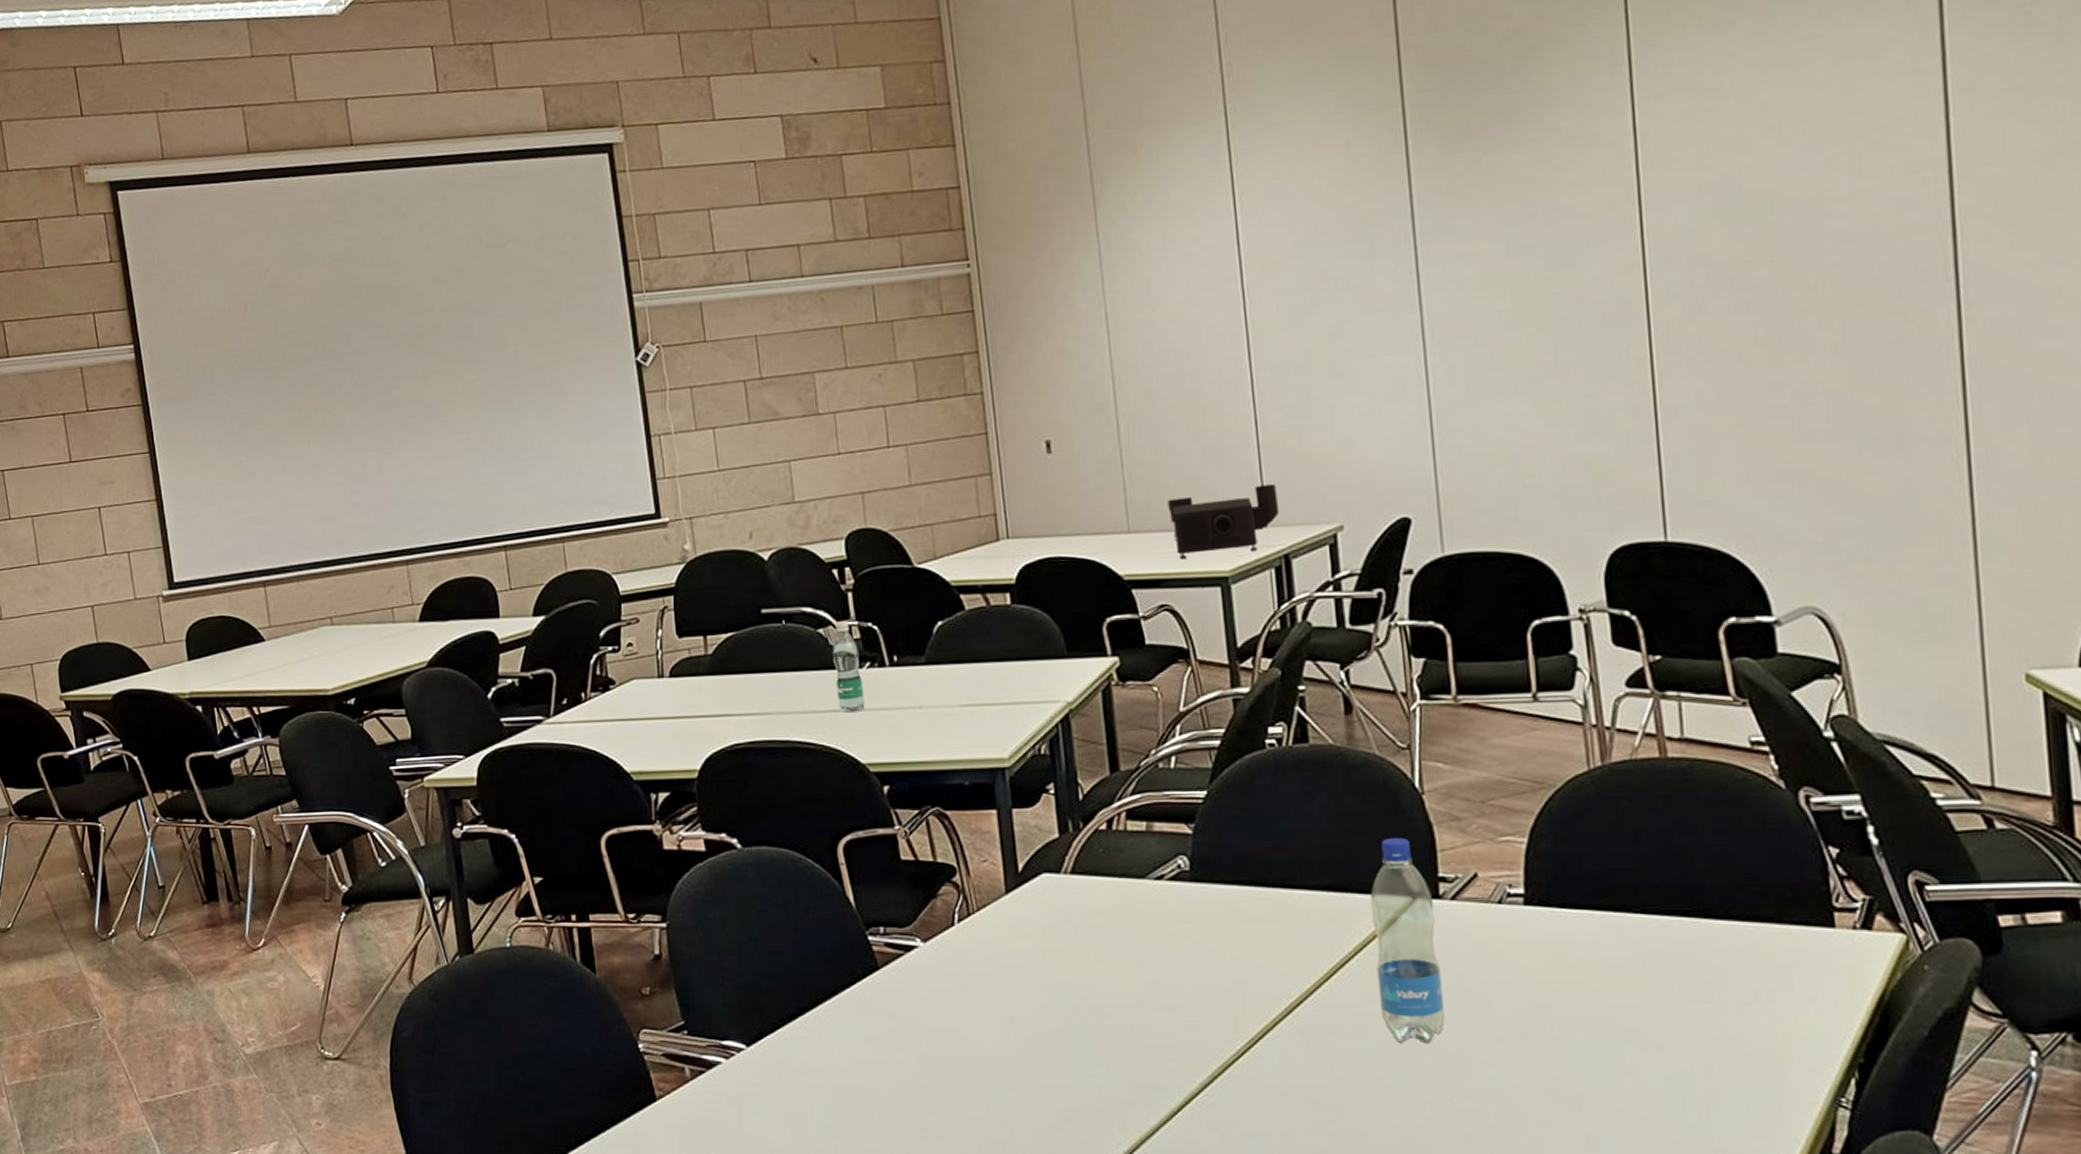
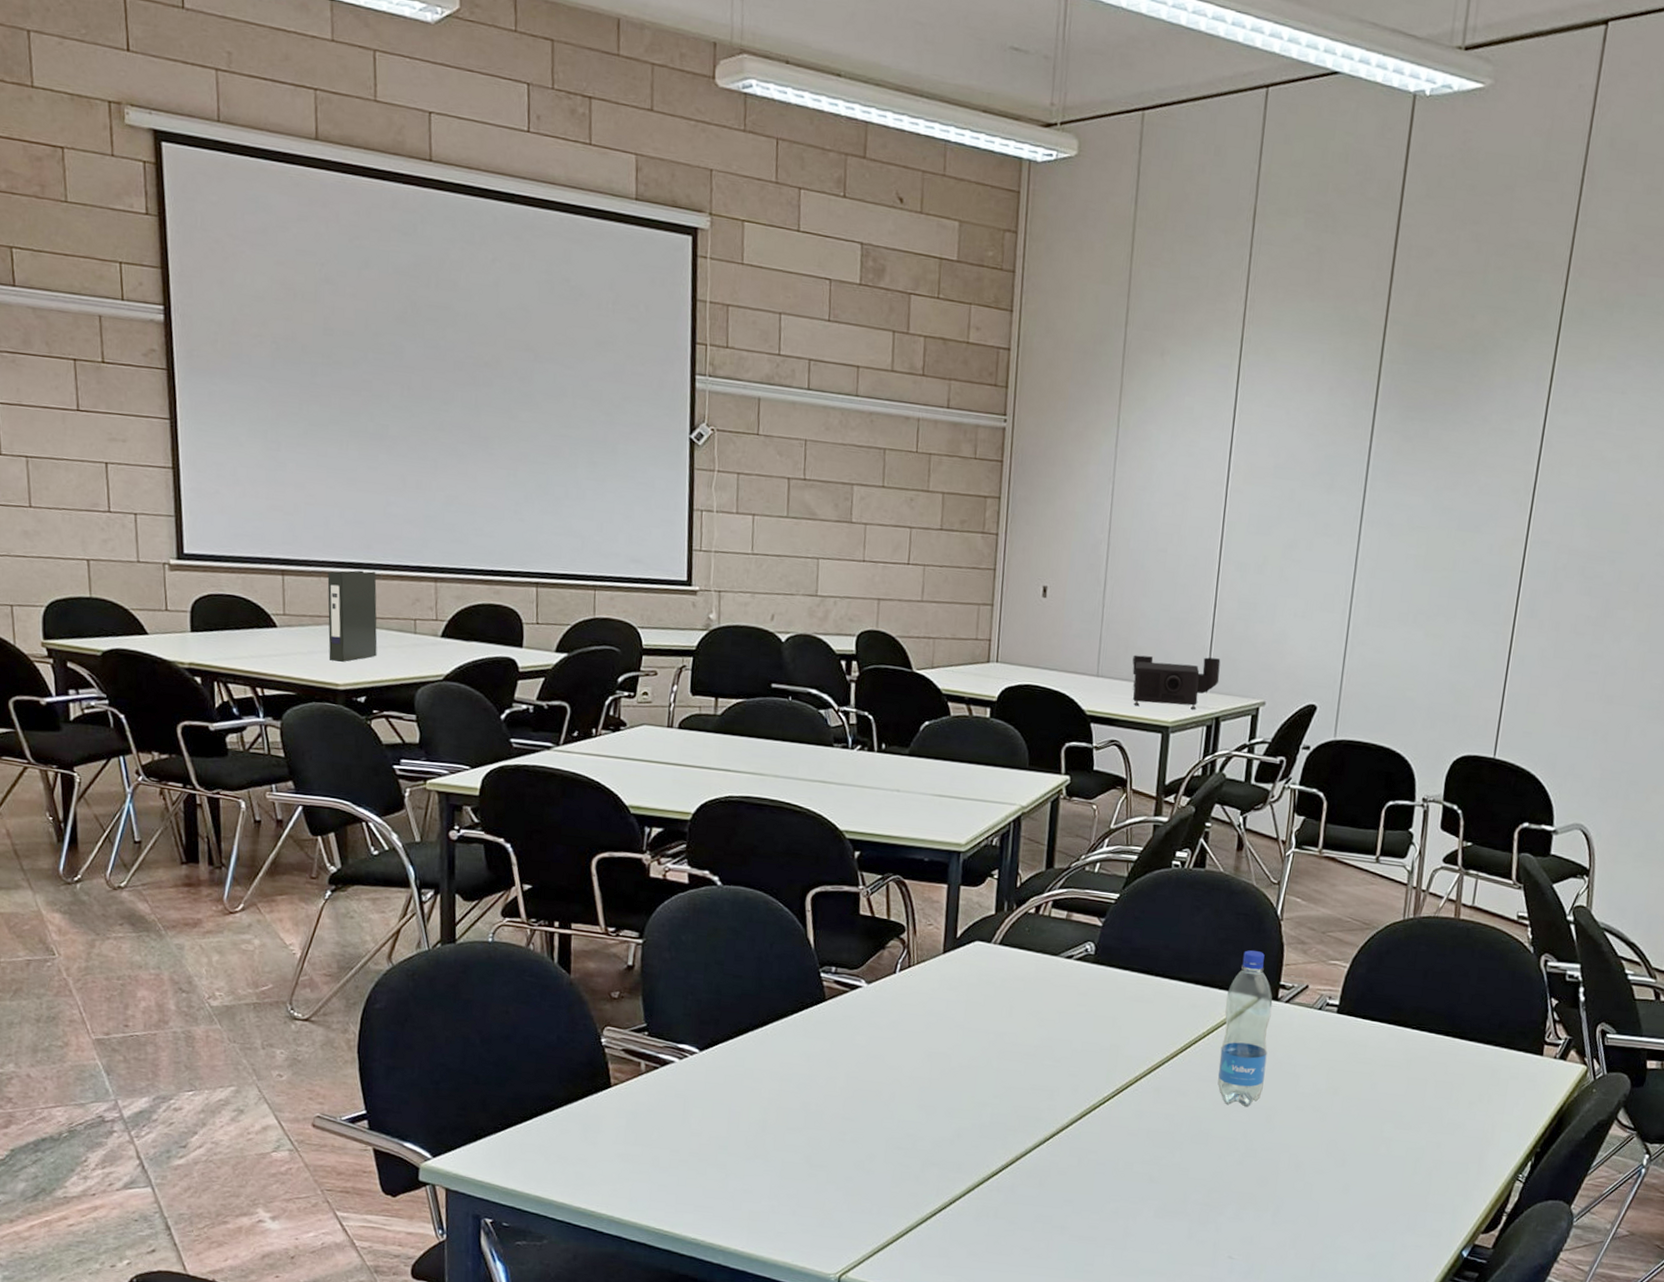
binder: none [305,566,361,666] -> present [327,570,378,662]
bottle: present [832,621,865,714] -> none [827,706,853,787]

